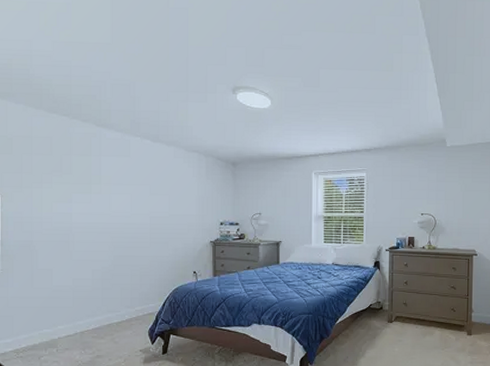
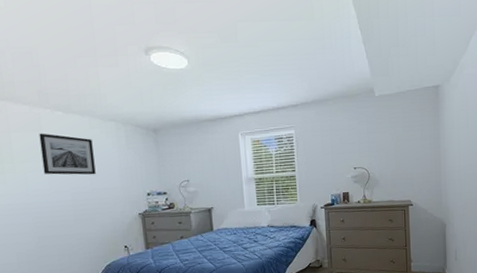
wall art: none [127,158,175,201] -> present [39,133,96,175]

